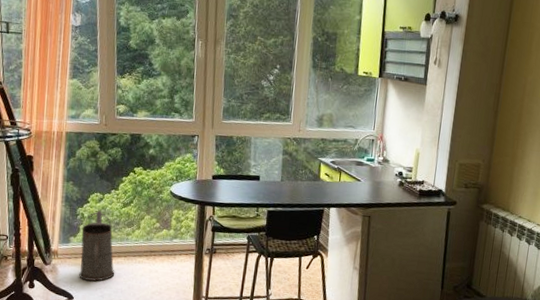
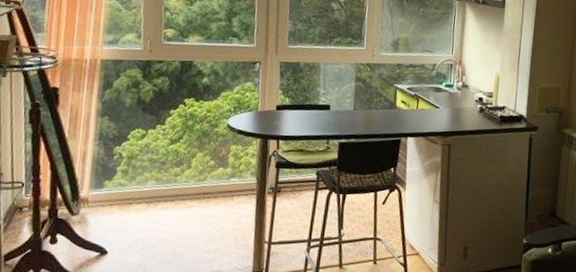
watering can: present [79,210,115,281] -> none [115,148,160,231]

